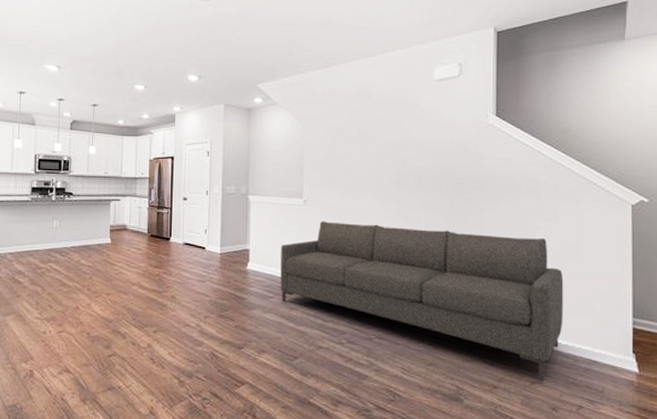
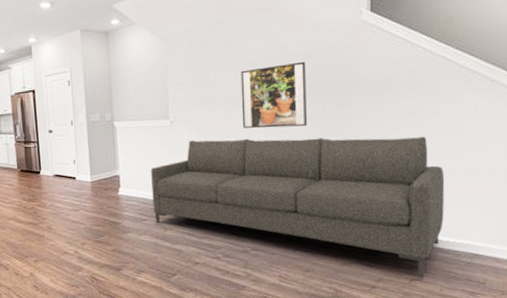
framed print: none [373,155,436,217] -> present [240,61,308,129]

